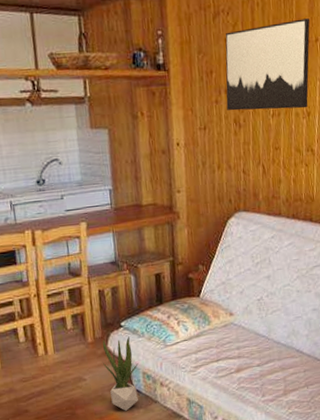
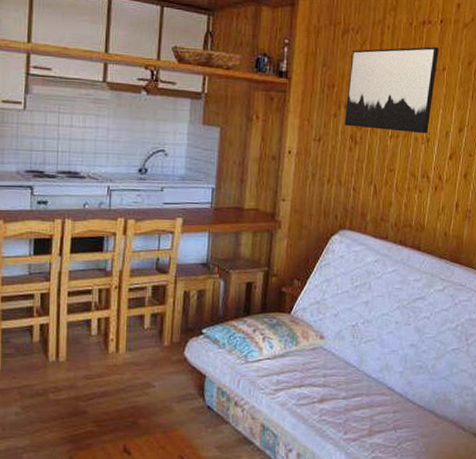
potted plant: present [102,336,138,411] -> none [175,345,214,428]

